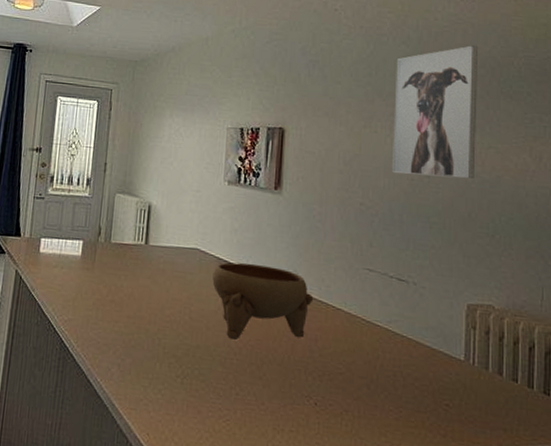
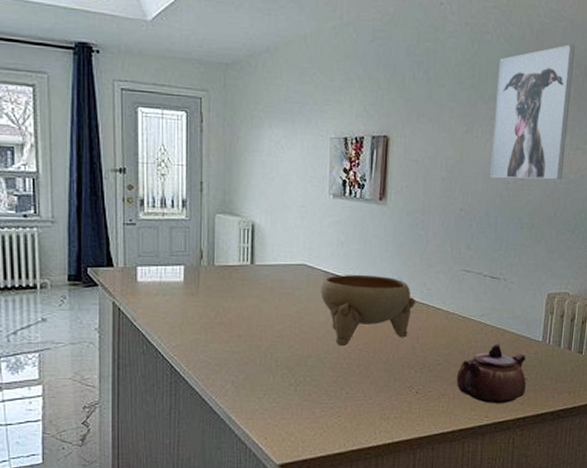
teapot: none [361,357,447,433] -> present [456,344,526,404]

